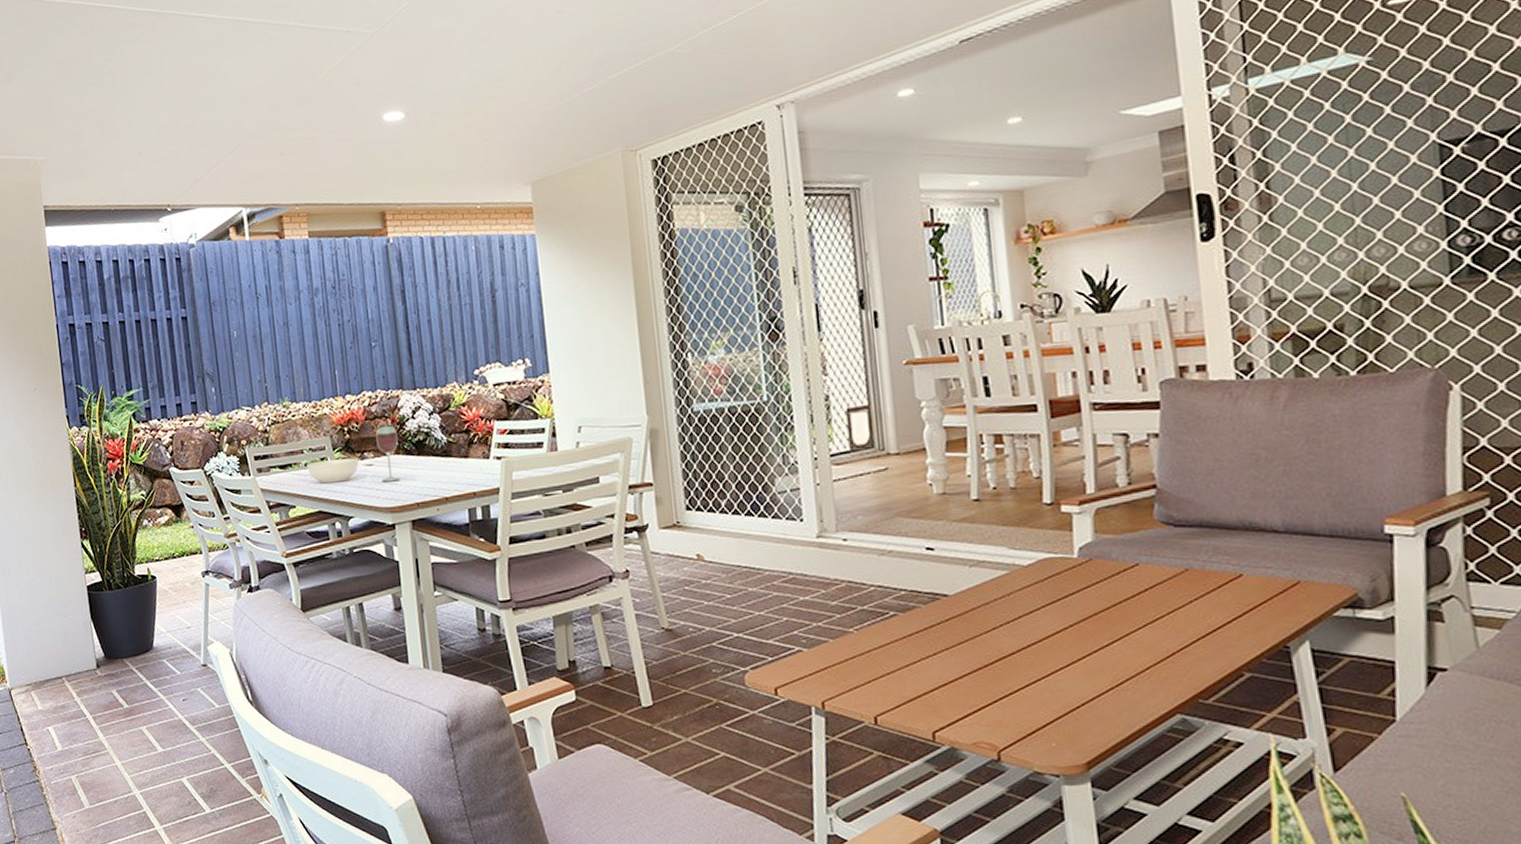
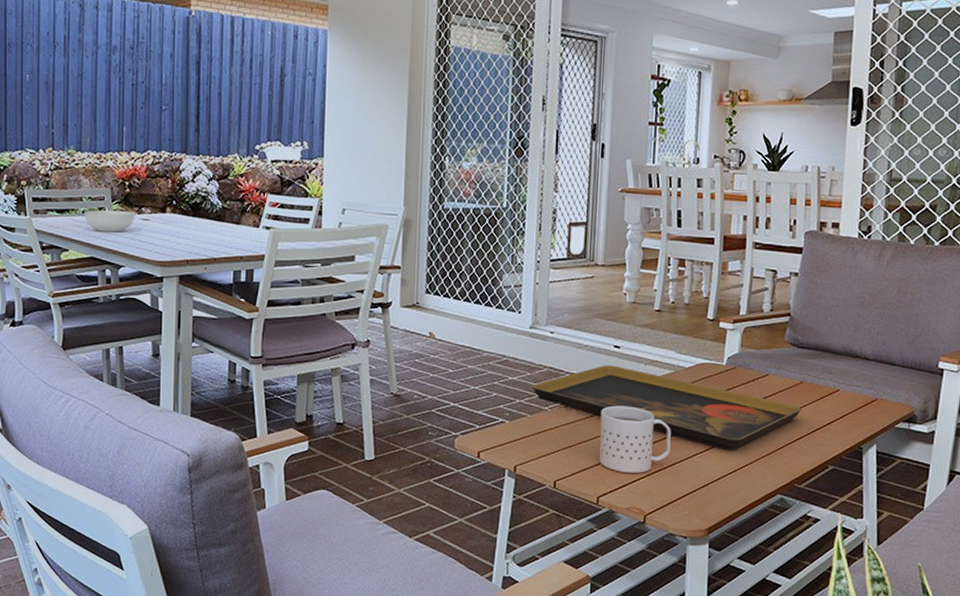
wineglass: present [376,423,400,483] -> none [155,183,177,238]
decorative tray: none [830,571,1193,664] -> present [532,365,802,451]
mug: none [921,618,1021,701] -> present [598,405,671,473]

